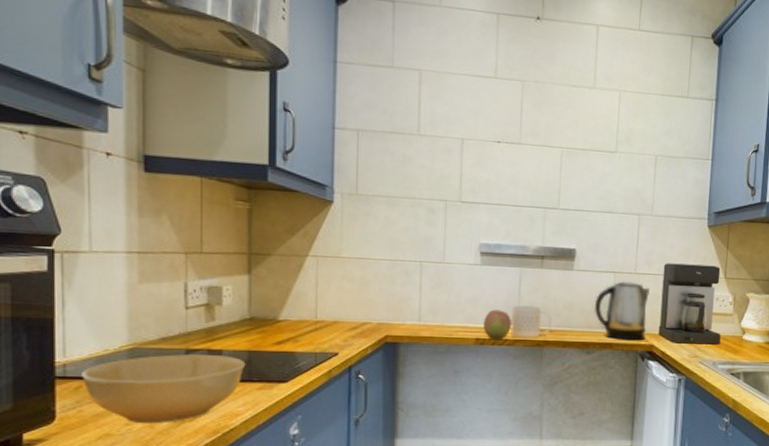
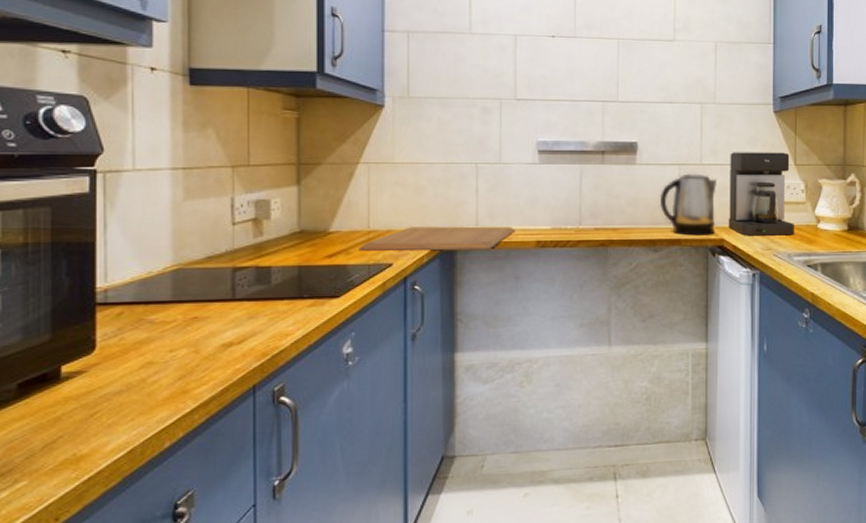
bowl: present [82,354,246,423] -> none [124,272,296,348]
chopping board: none [306,319,456,345] -> present [359,226,515,252]
fruit: present [482,309,511,340] -> none [543,210,573,242]
mug: present [509,304,552,339] -> none [572,202,615,239]

